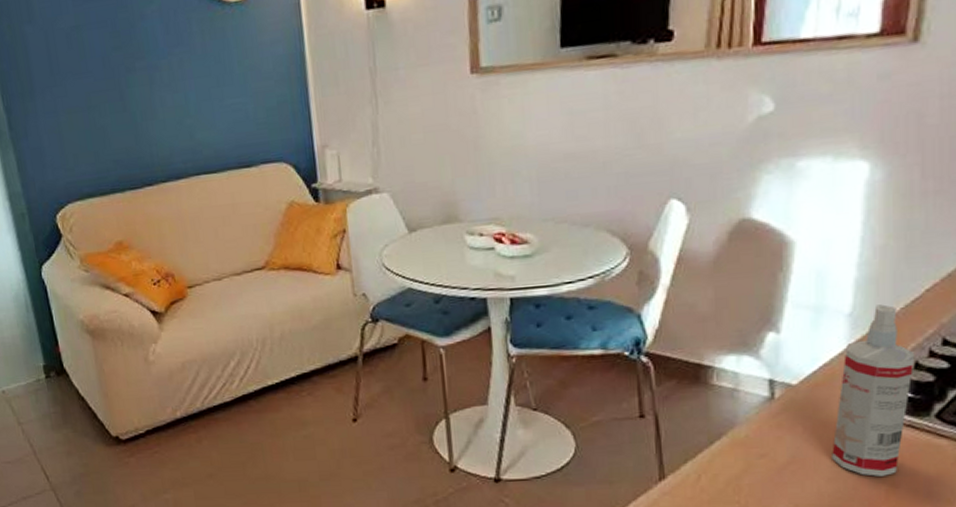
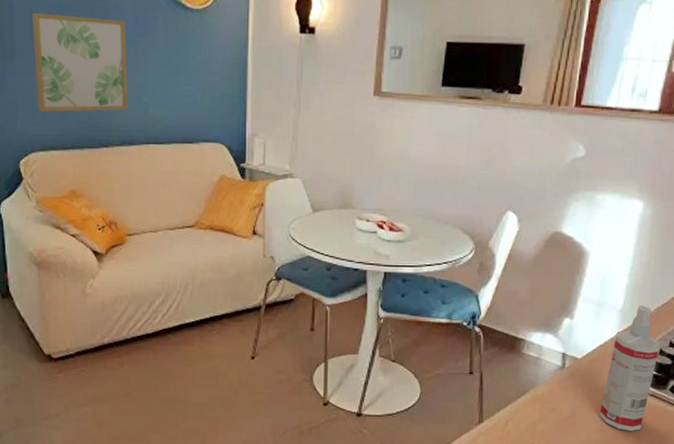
wall art: none [48,30,170,154] -> present [32,13,128,112]

